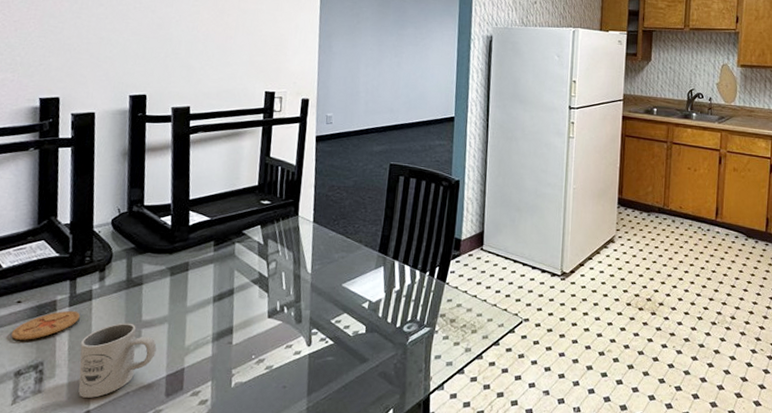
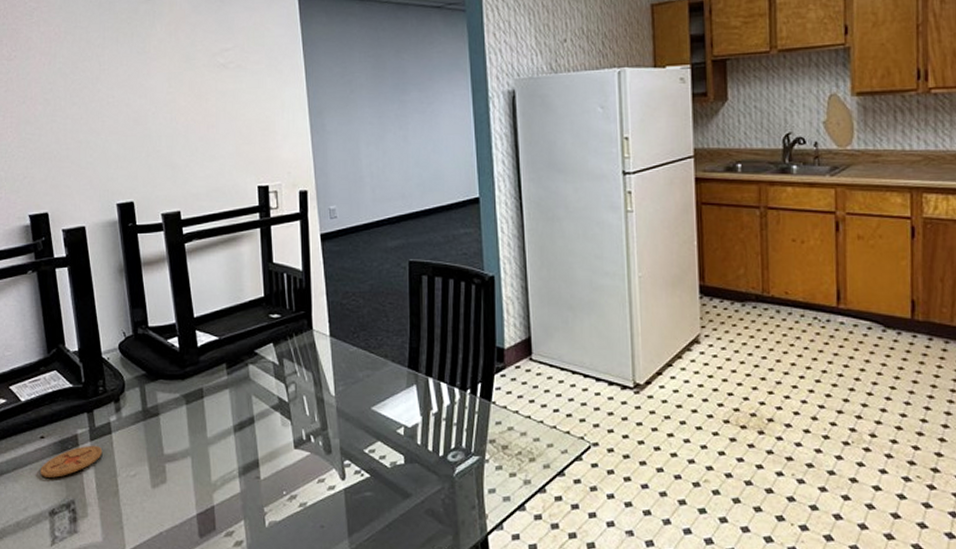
mug: present [78,322,157,398] -> none [108,457,183,539]

